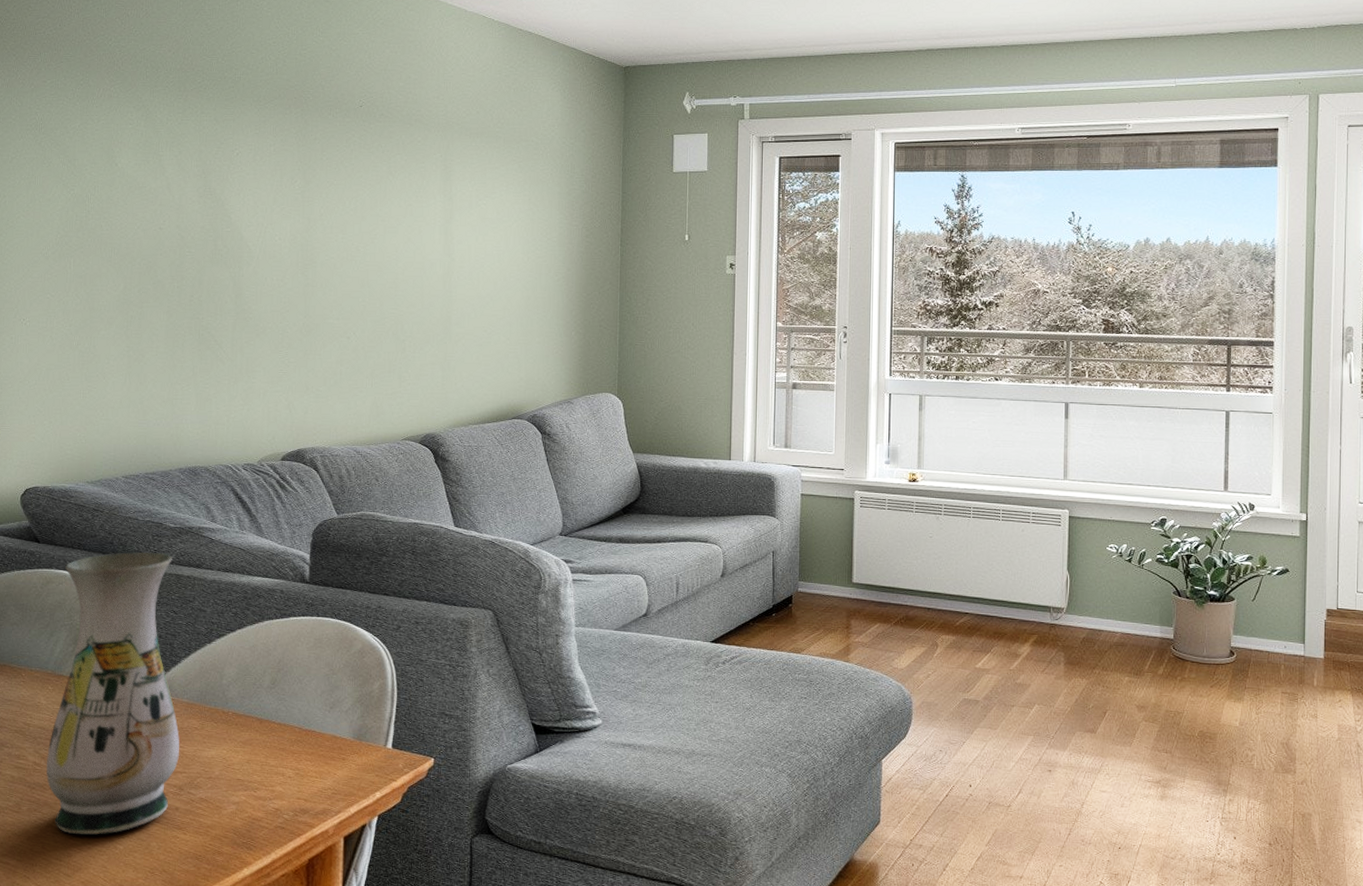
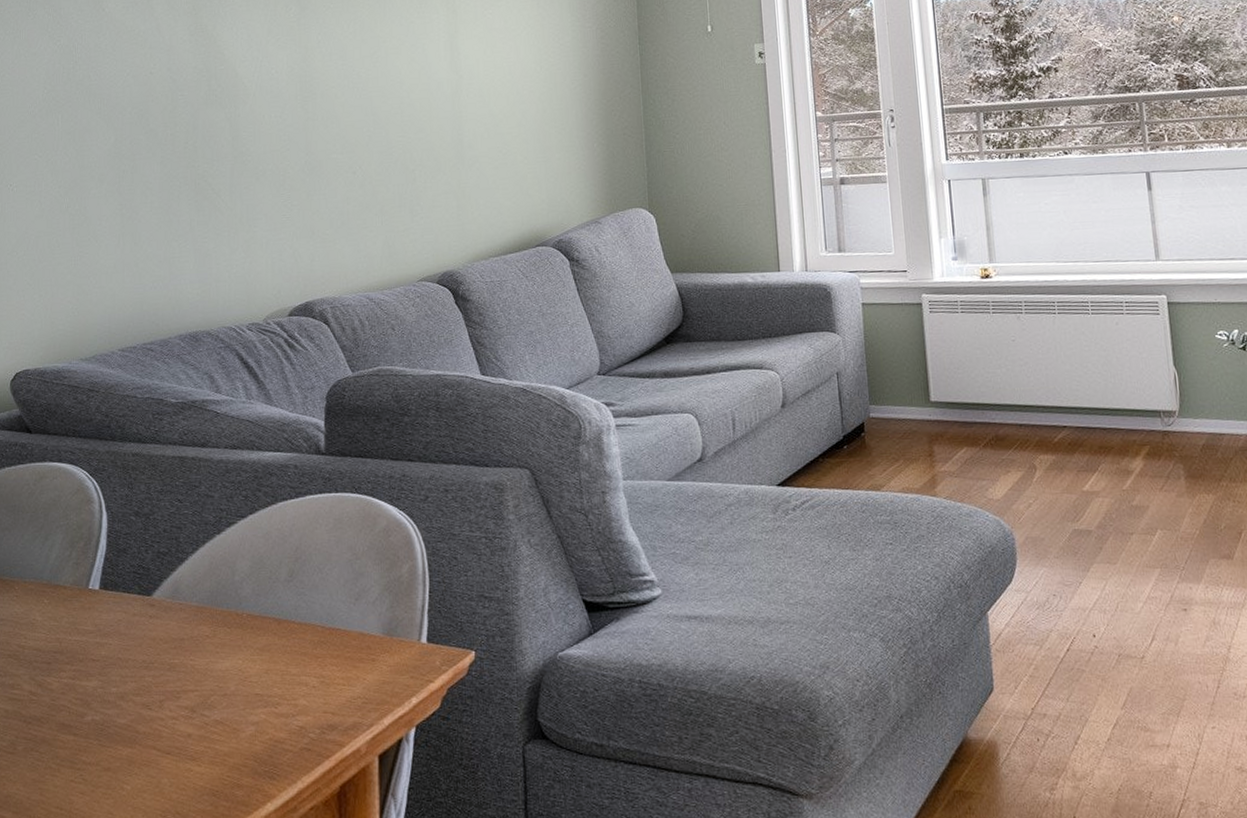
vase: present [45,552,180,836] -> none [43,433,191,776]

